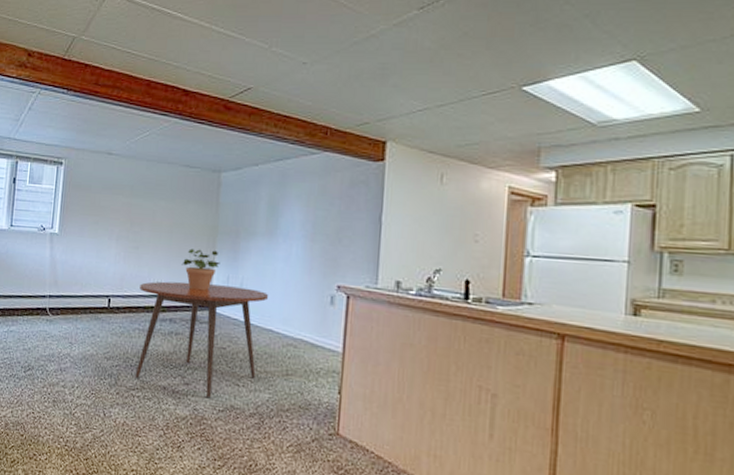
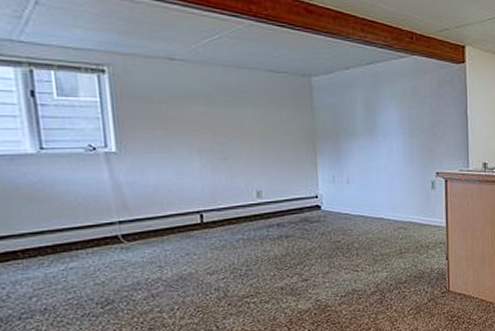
dining table: present [135,281,268,399] -> none [236,184,375,288]
potted plant: present [181,248,220,291] -> none [282,153,323,193]

